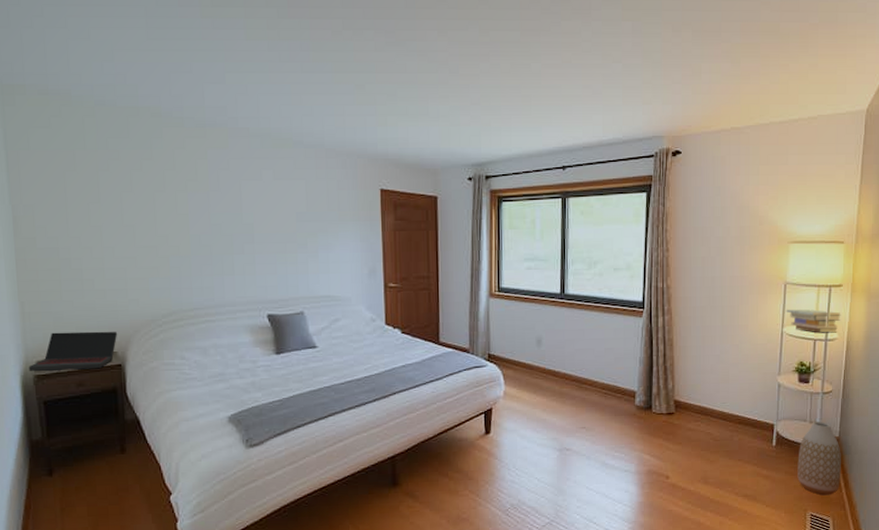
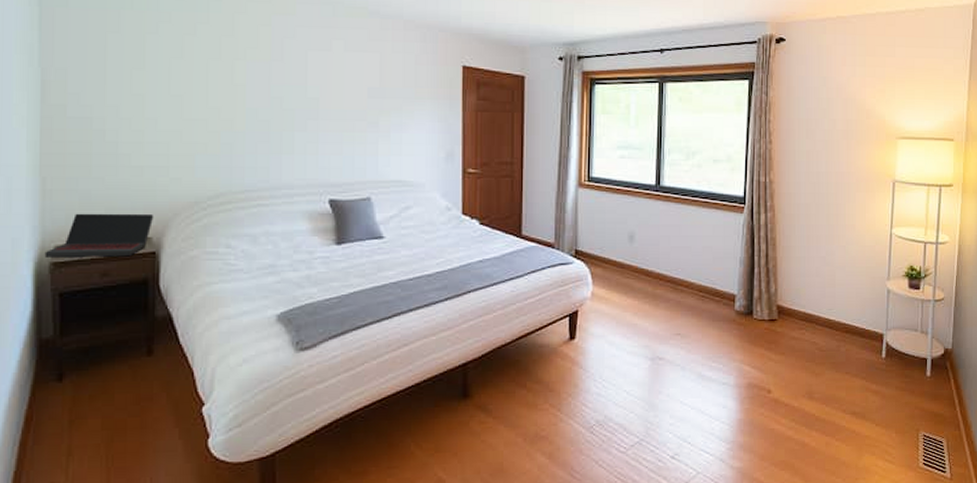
books: present [785,309,841,333] -> none [894,208,952,236]
vase: present [797,422,841,496] -> none [909,332,955,414]

